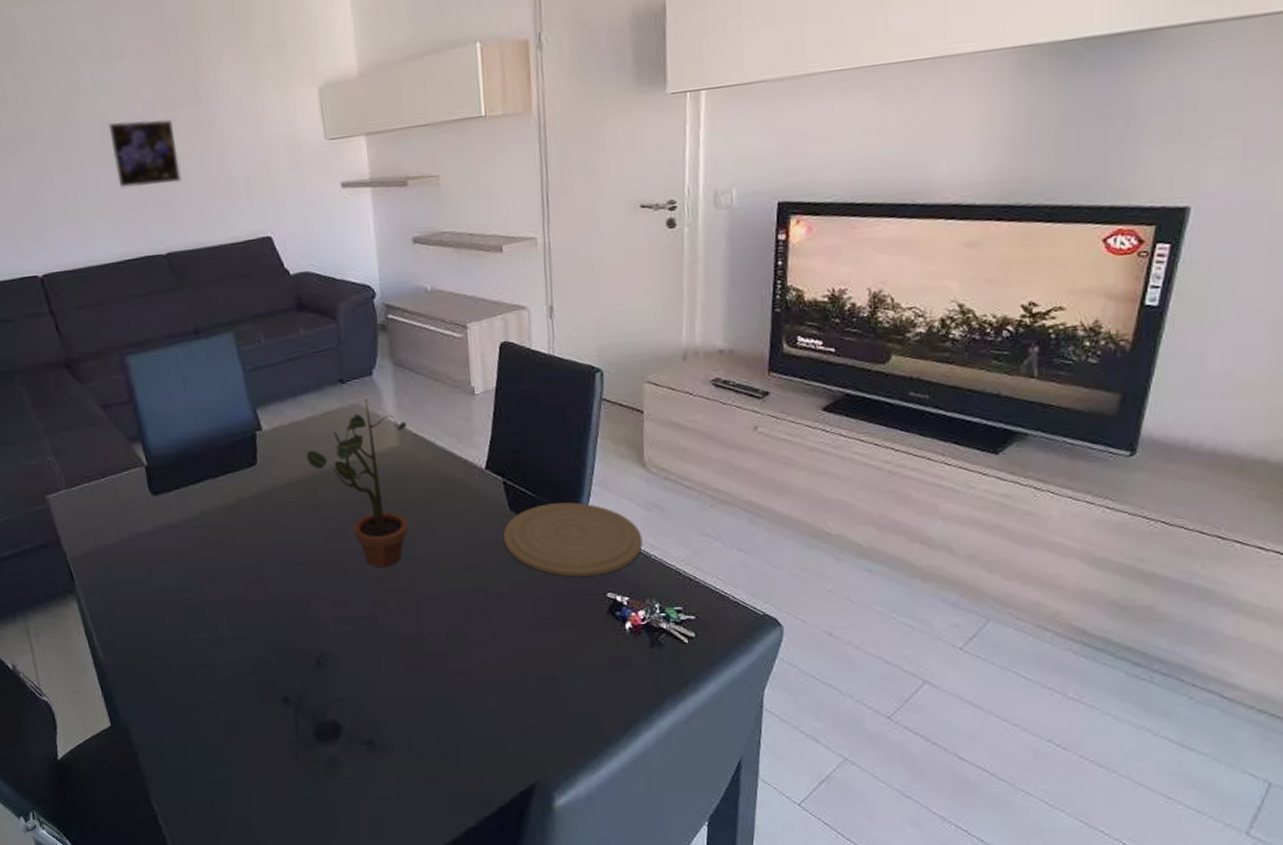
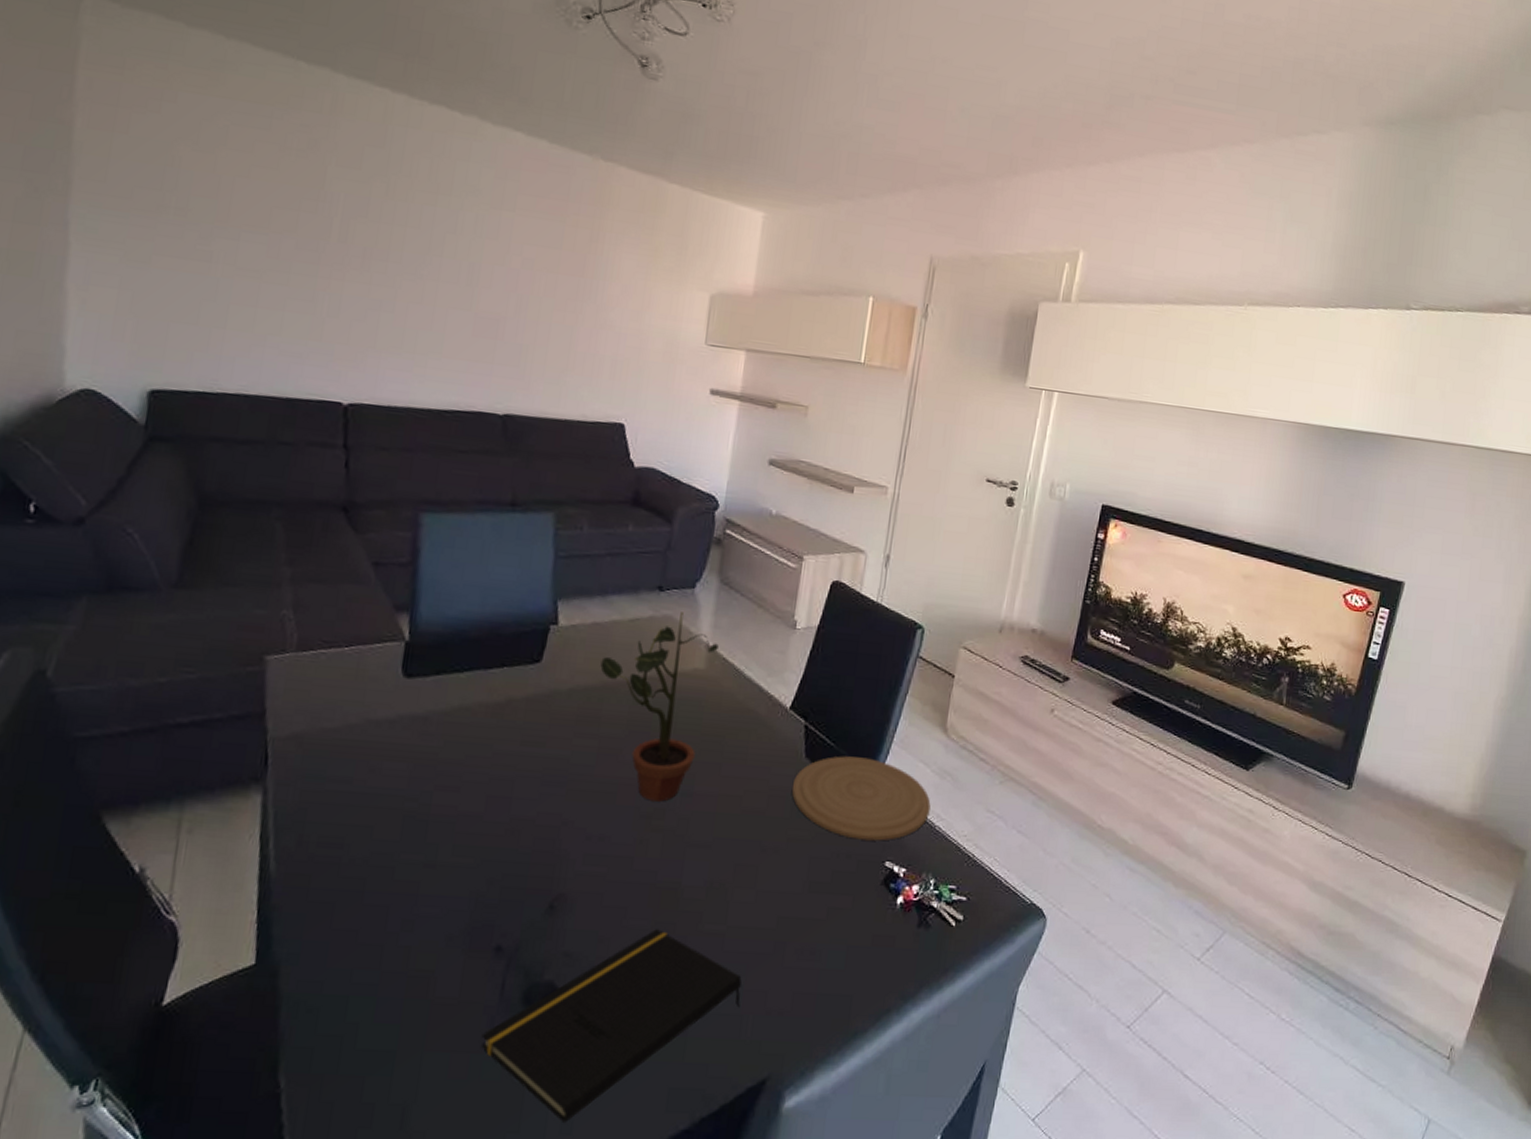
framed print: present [108,119,182,188] -> none [471,268,549,346]
notepad: none [290,672,498,825] -> present [481,929,742,1122]

